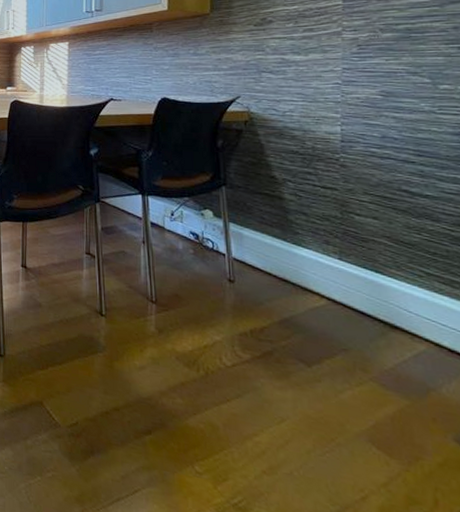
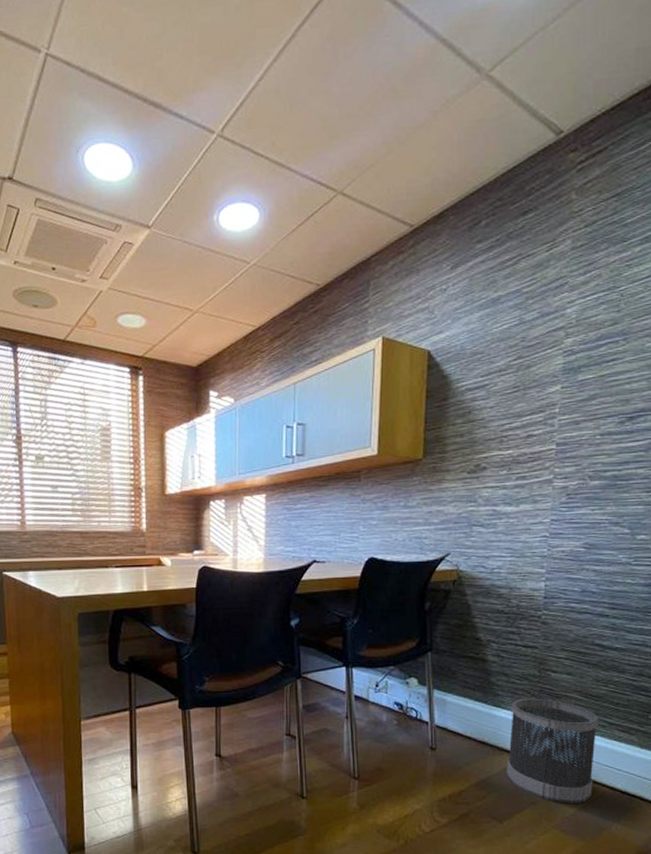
wastebasket: none [311,239,415,357] -> present [506,698,599,803]

